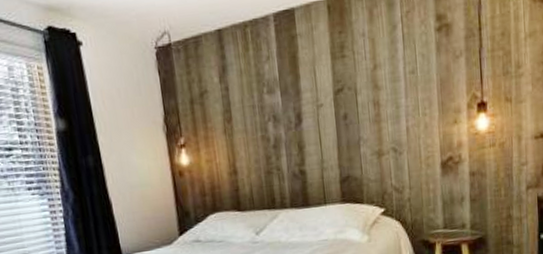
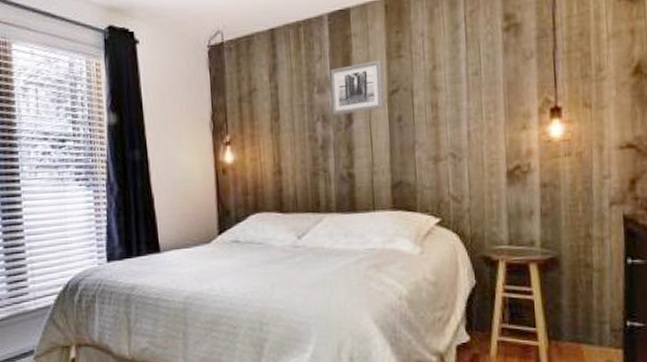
wall art: none [278,60,330,116] -> present [330,59,384,116]

